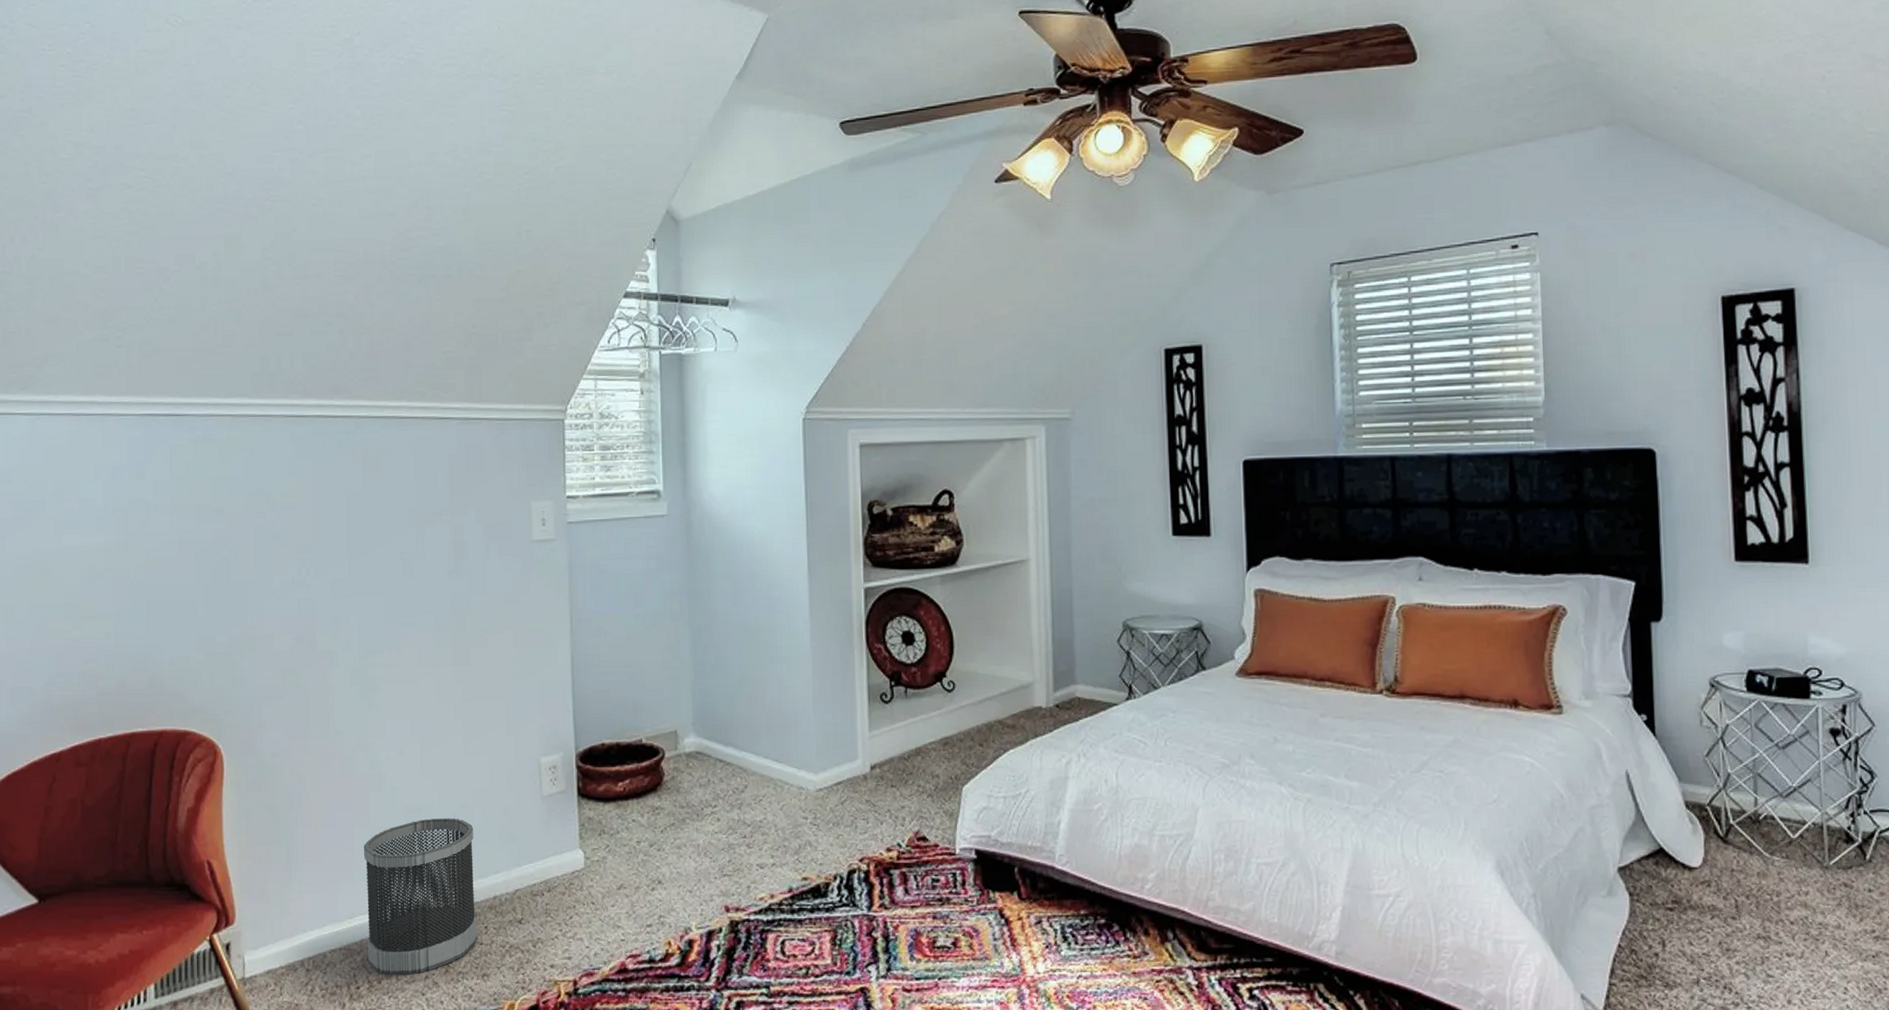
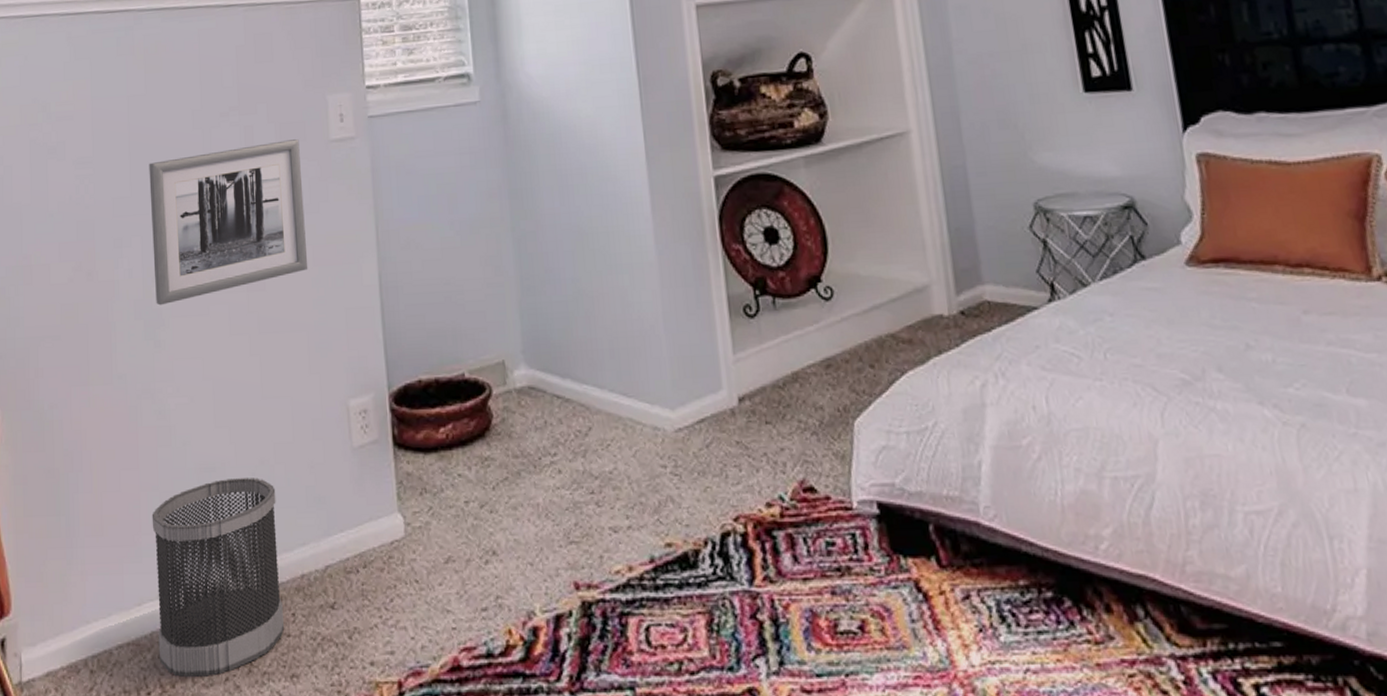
wall art: none [366,538,509,674] -> present [149,139,308,306]

